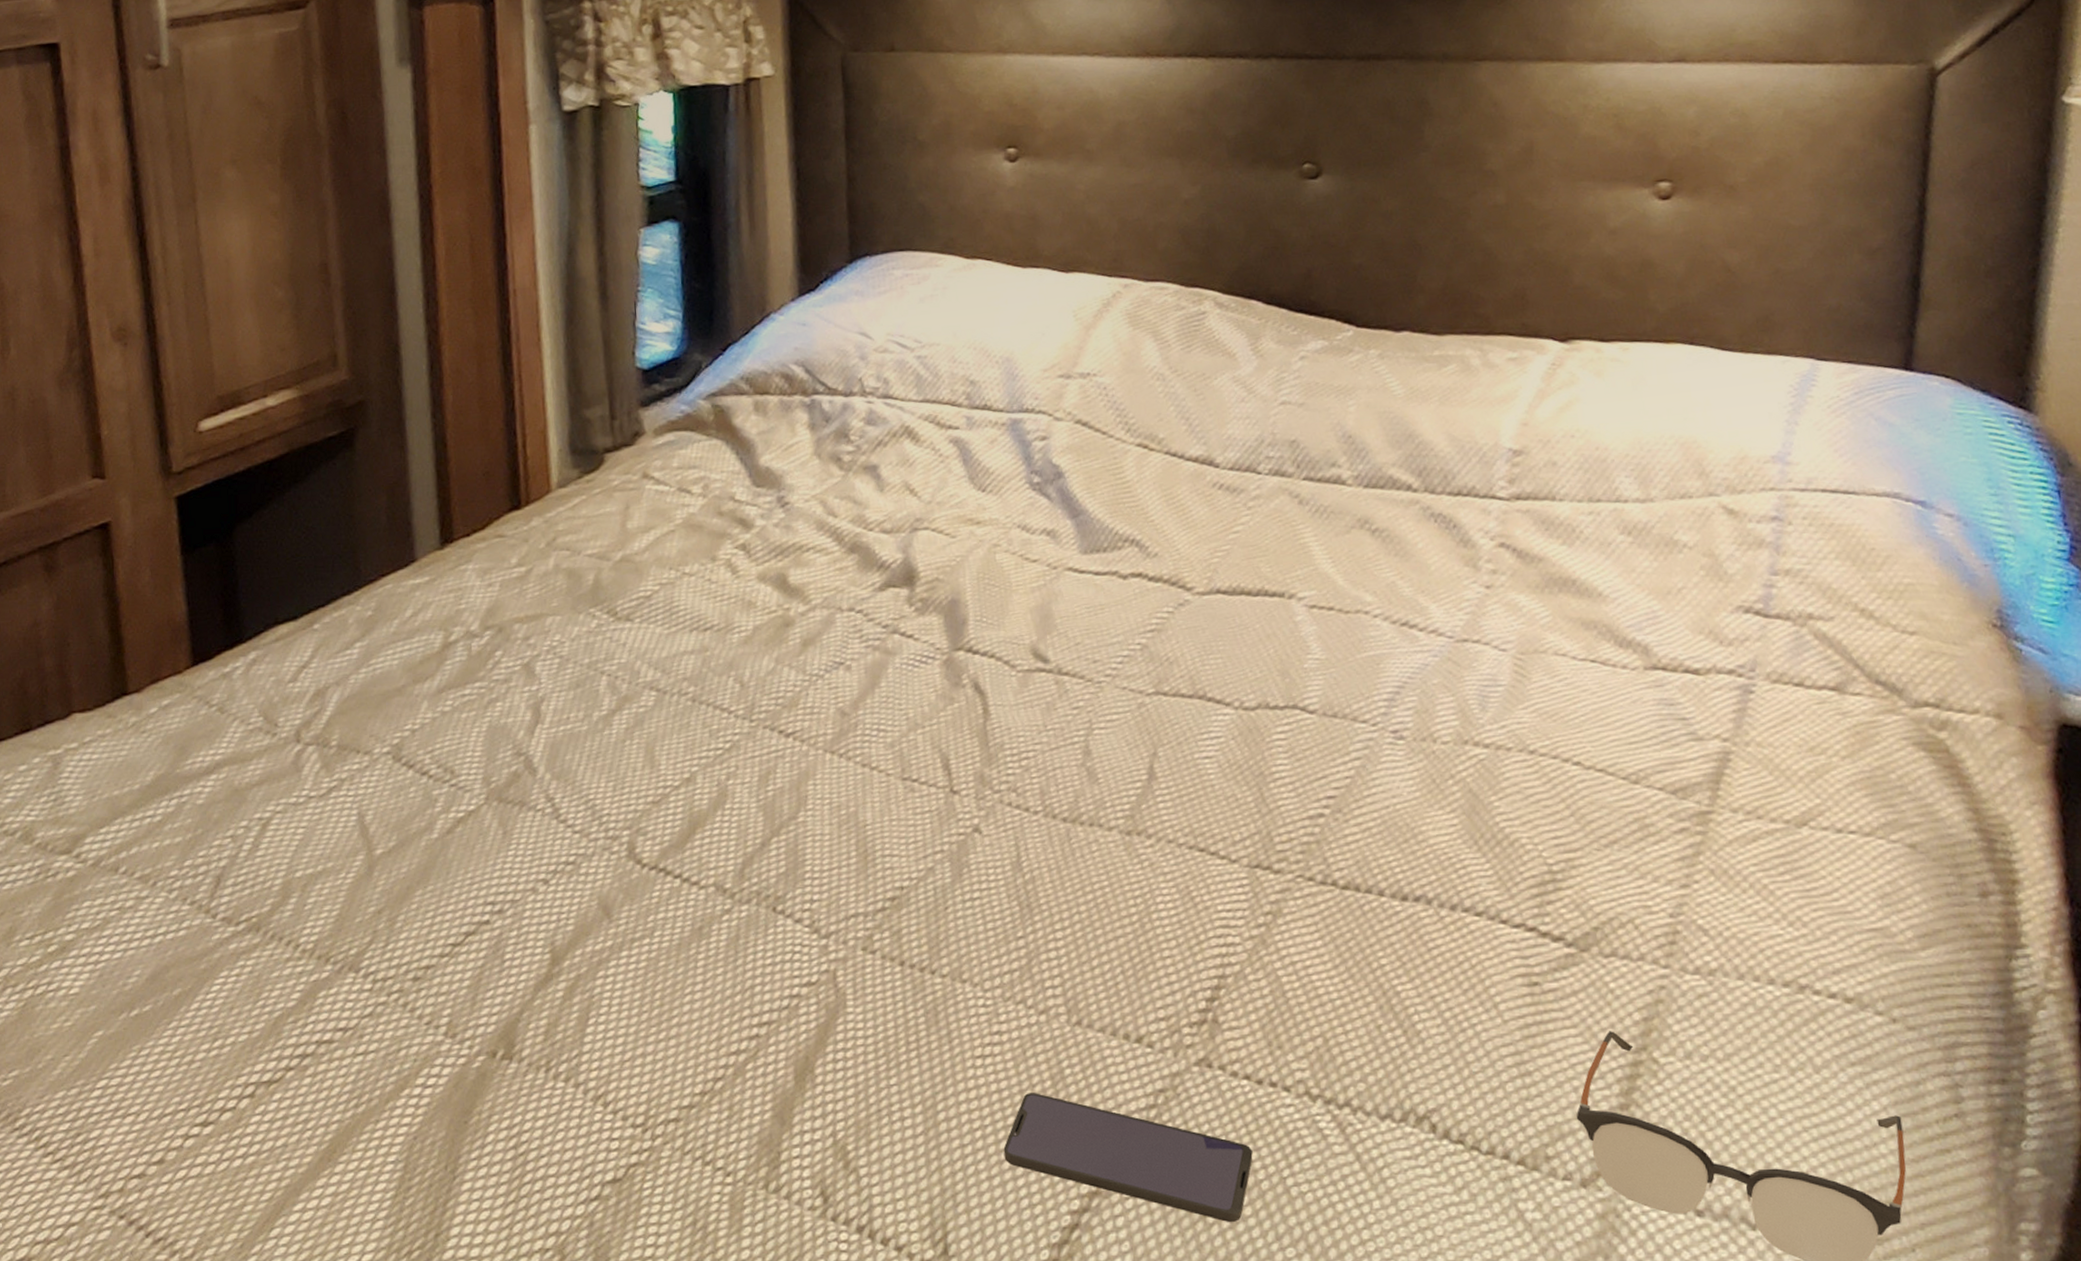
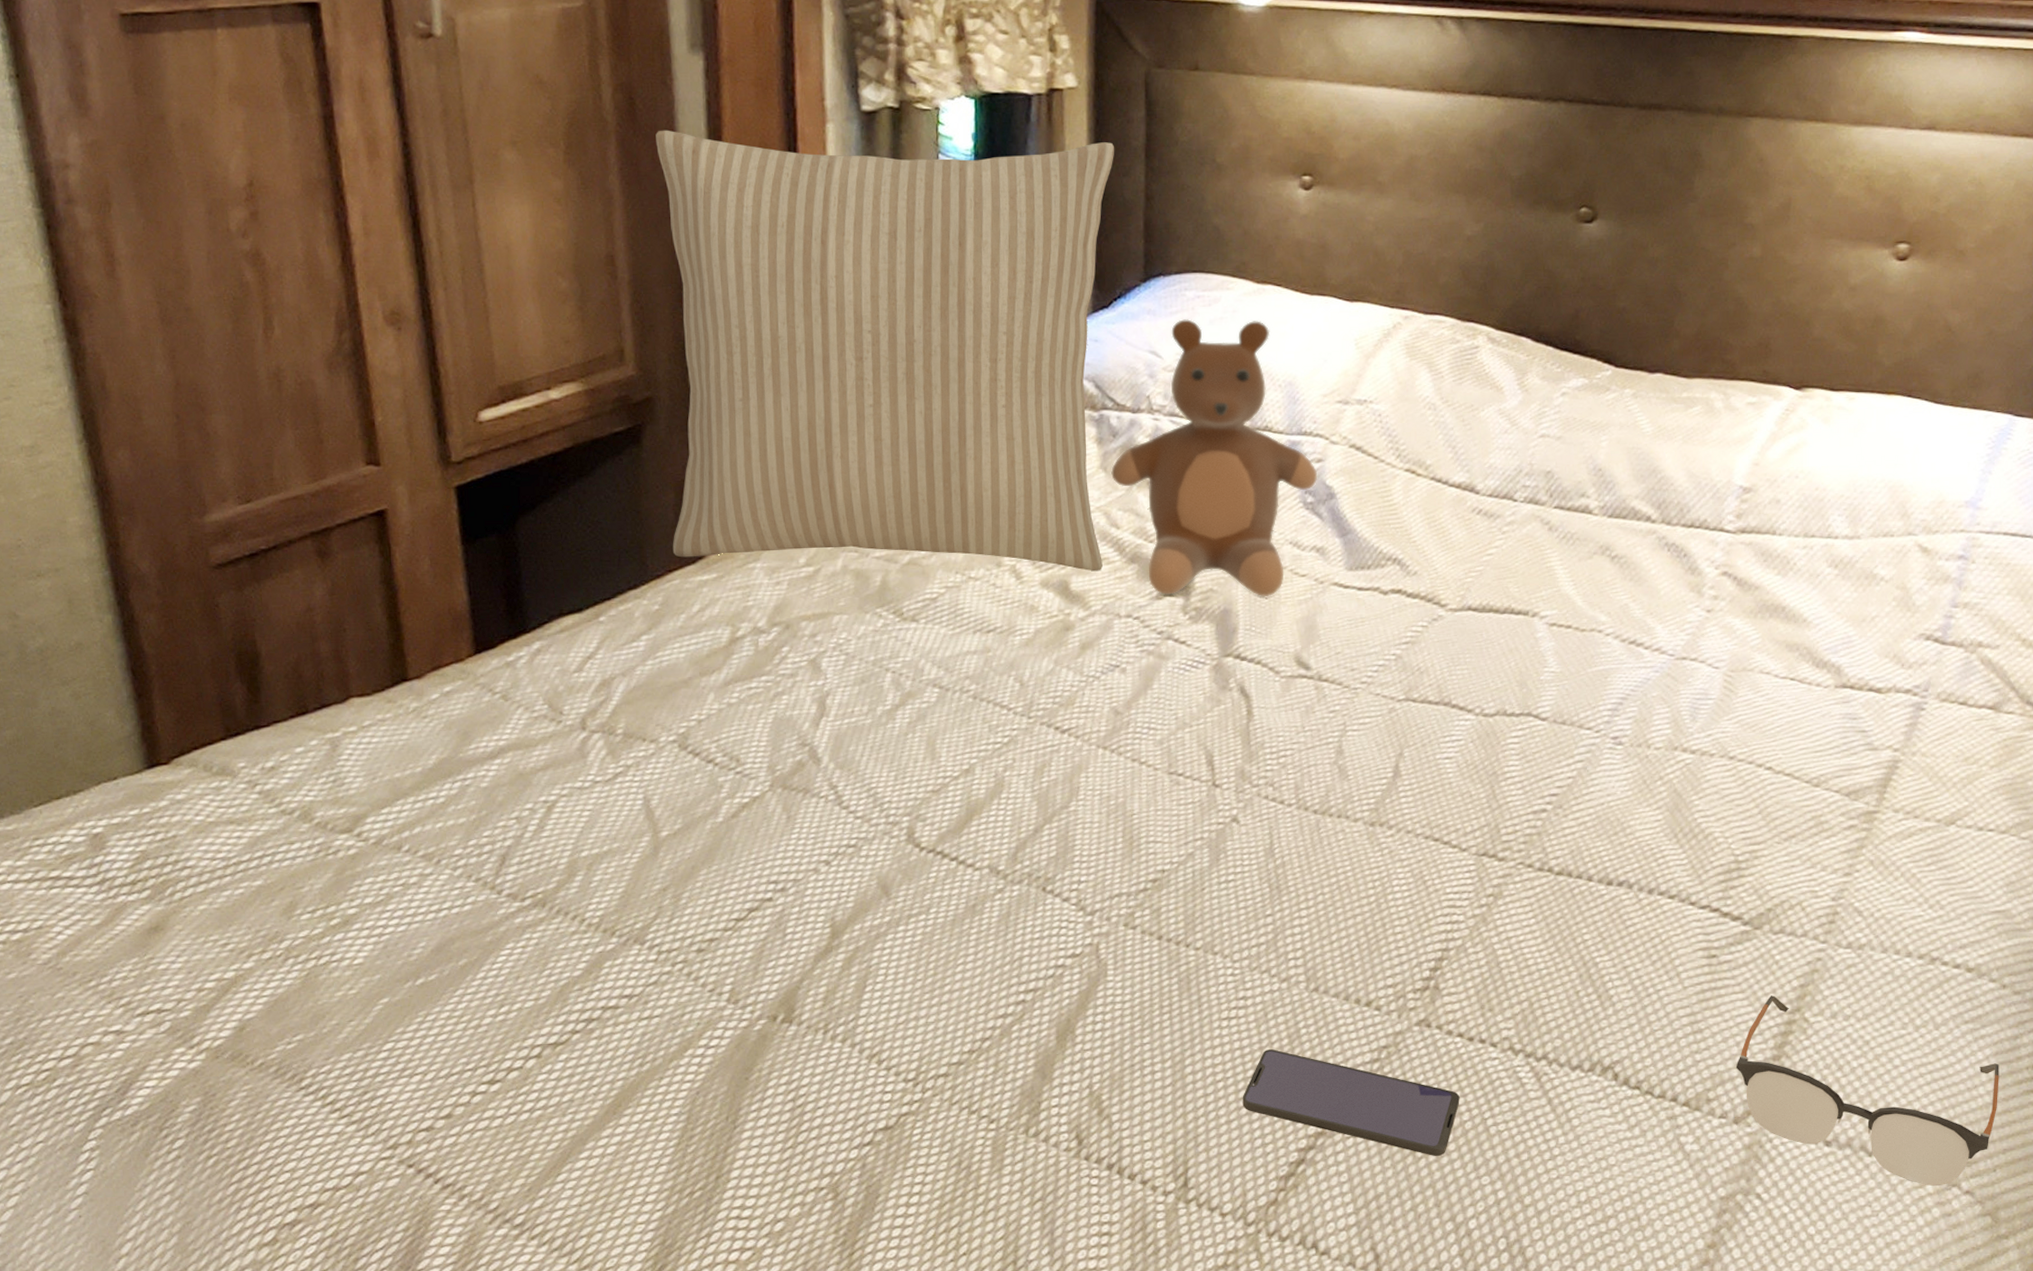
pillow: none [366,126,821,563] -> present [656,130,1115,572]
teddy bear: none [825,296,1043,586] -> present [1111,319,1318,596]

